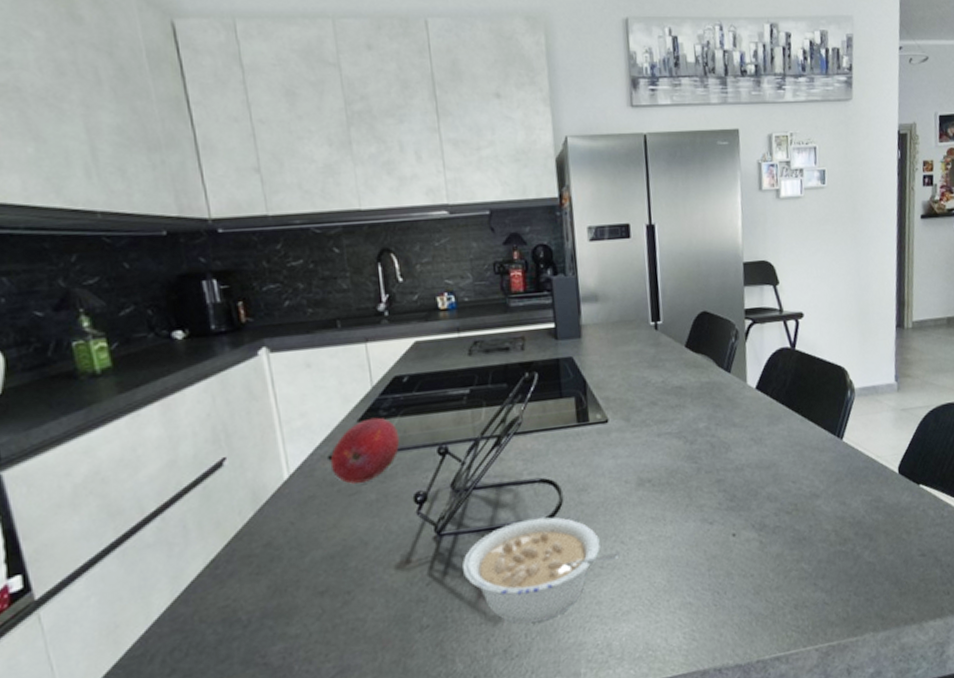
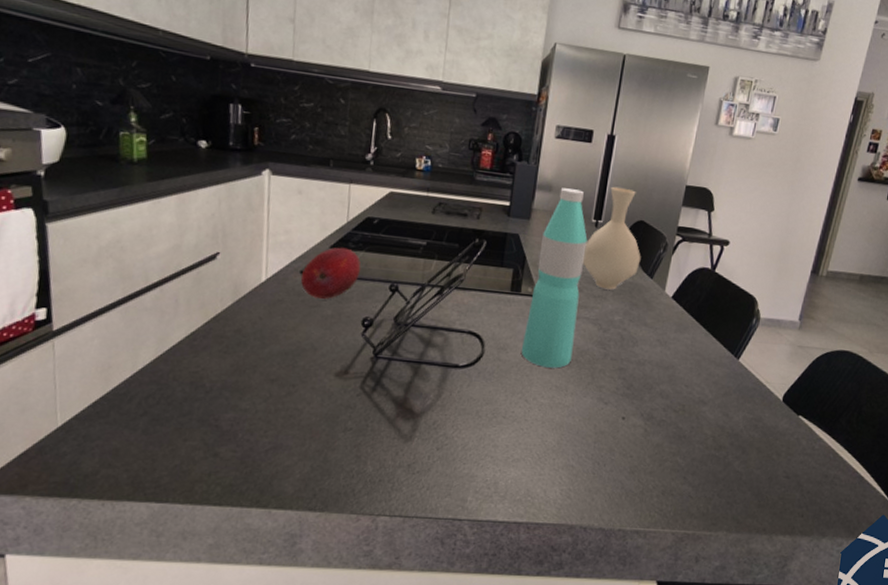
legume: present [461,517,621,623] -> none [388,361,523,449]
water bottle: none [599,292,662,500] -> present [521,188,588,368]
vase: none [649,279,713,397] -> present [582,186,641,290]

